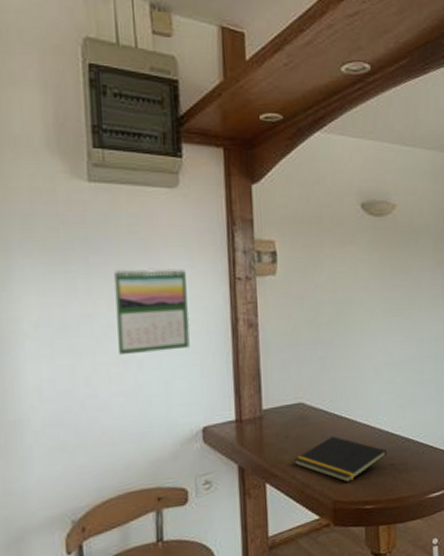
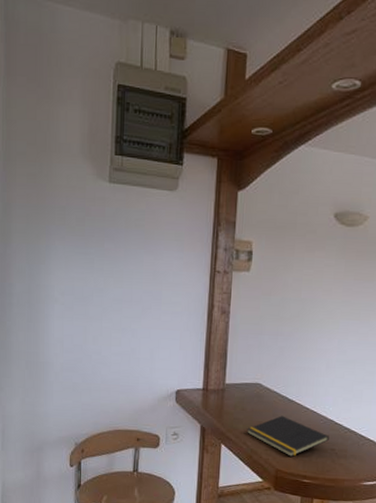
calendar: present [114,268,190,356] -> none [119,255,176,325]

